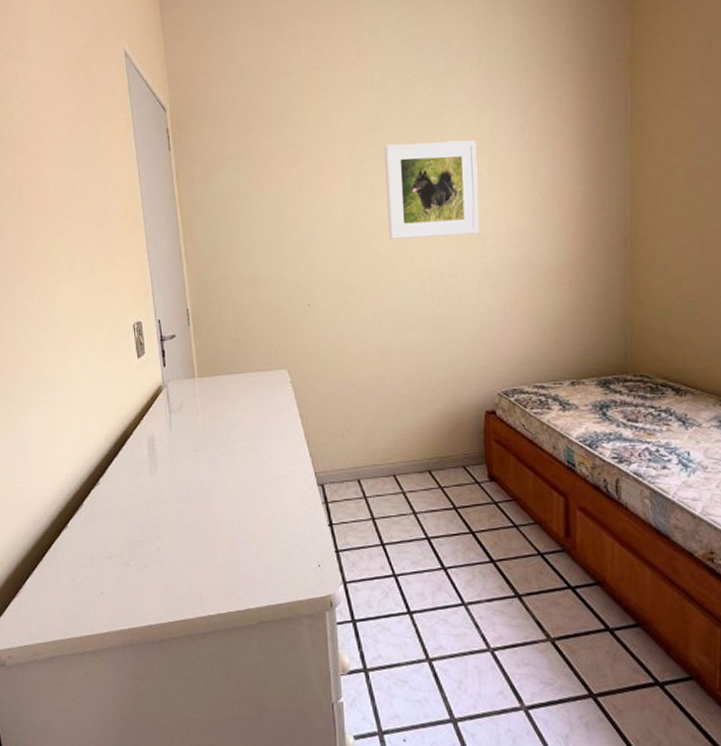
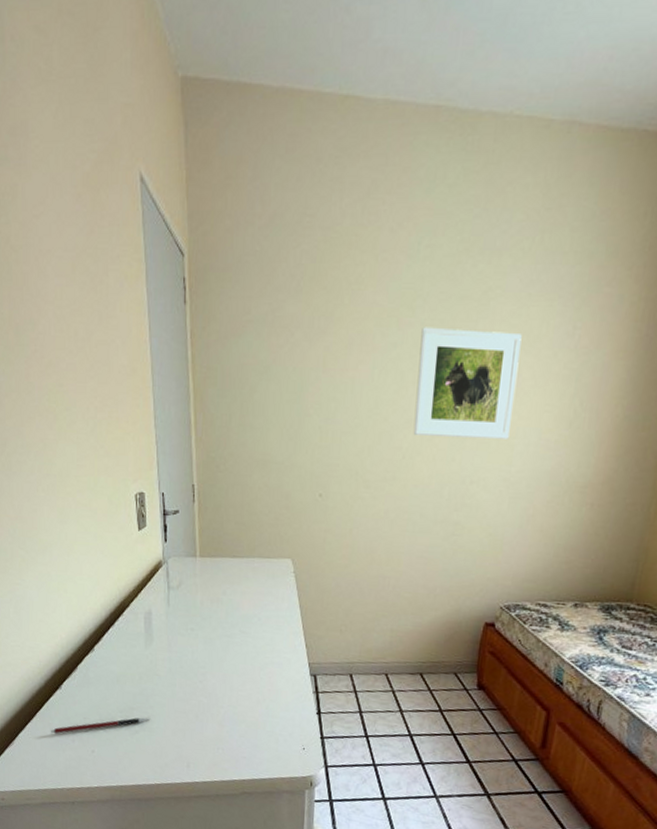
pen: none [58,549,158,578] -> present [51,717,149,734]

